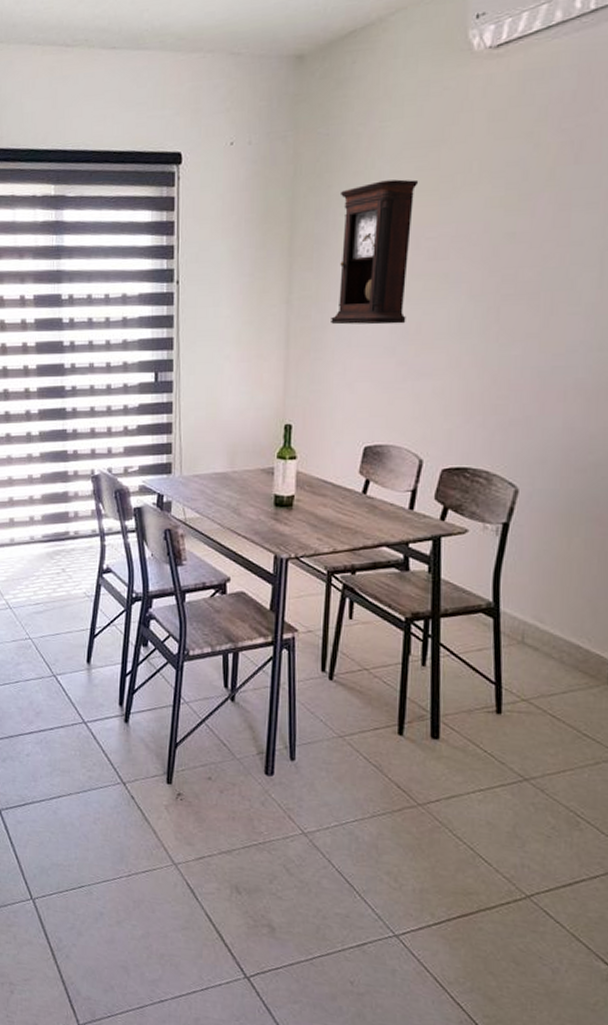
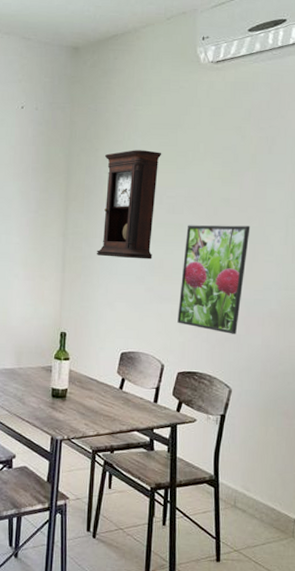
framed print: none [441,267,547,416] -> present [177,225,251,334]

